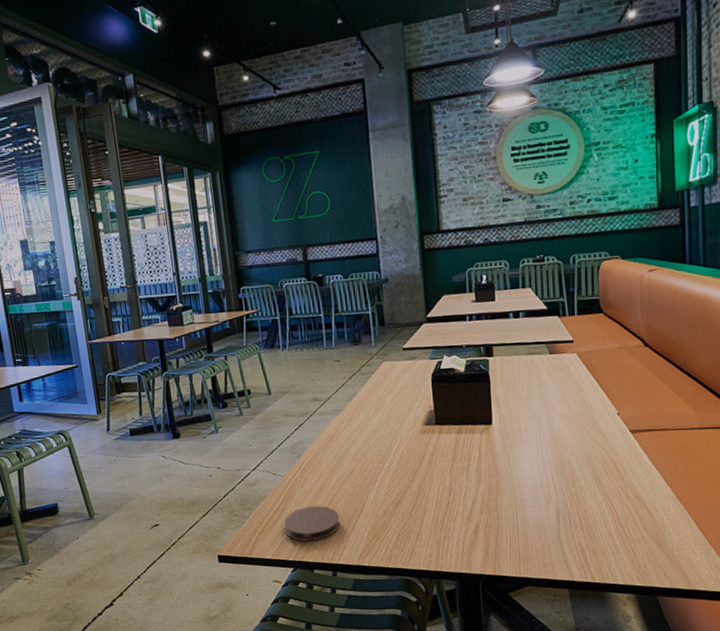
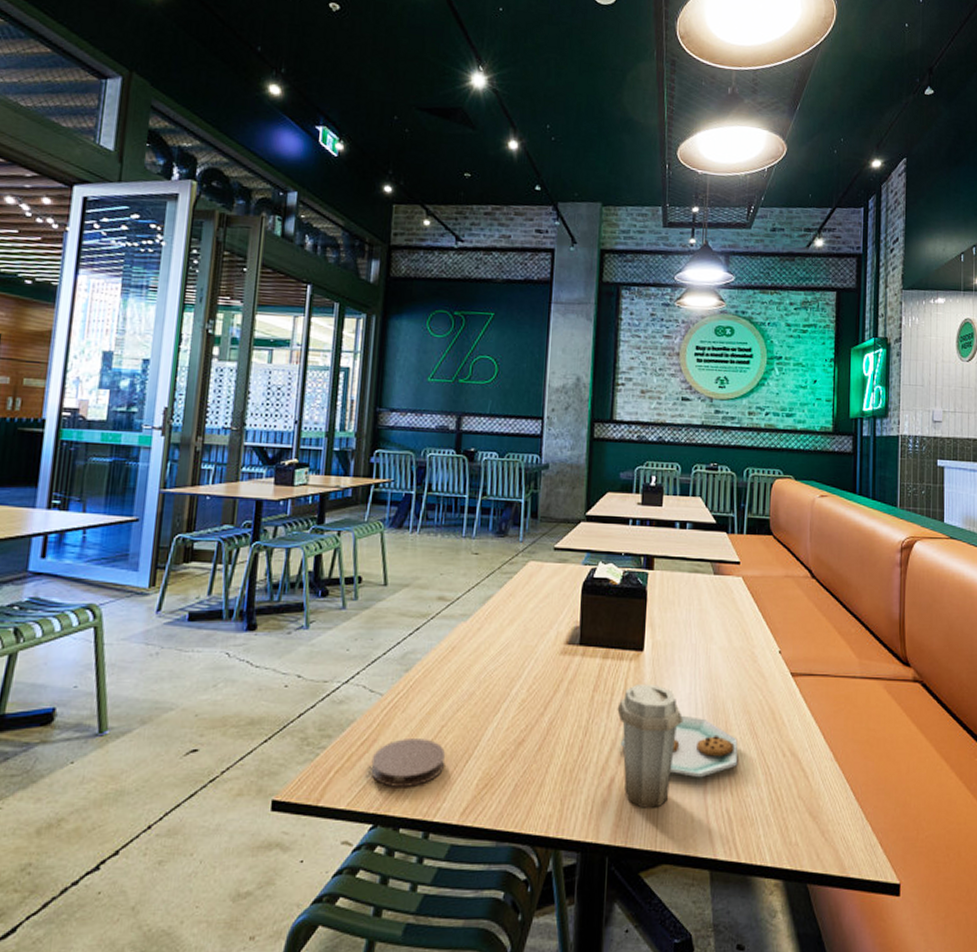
plate: none [474,450,586,546] -> present [617,685,738,808]

